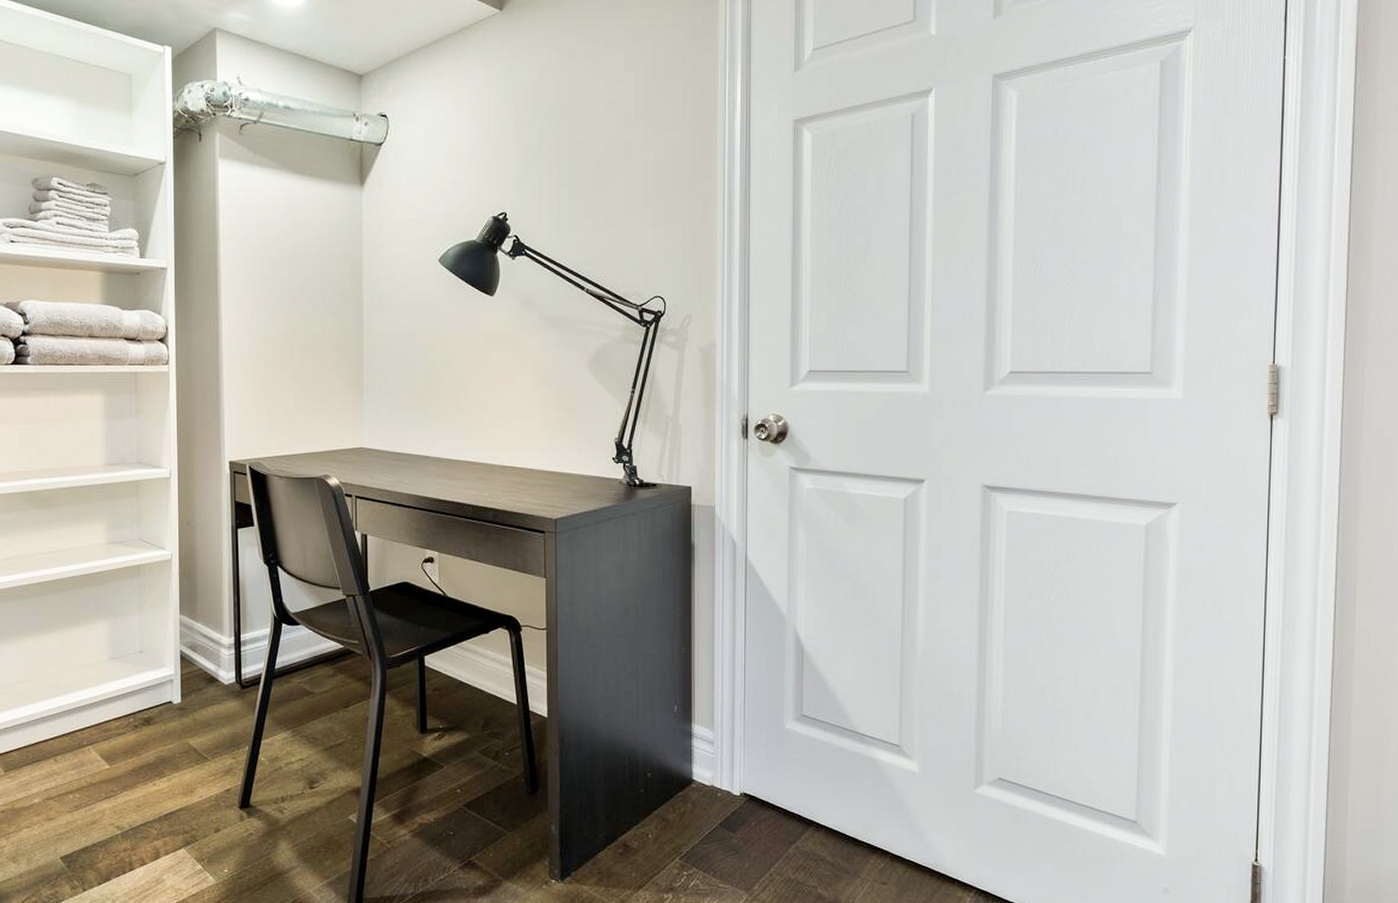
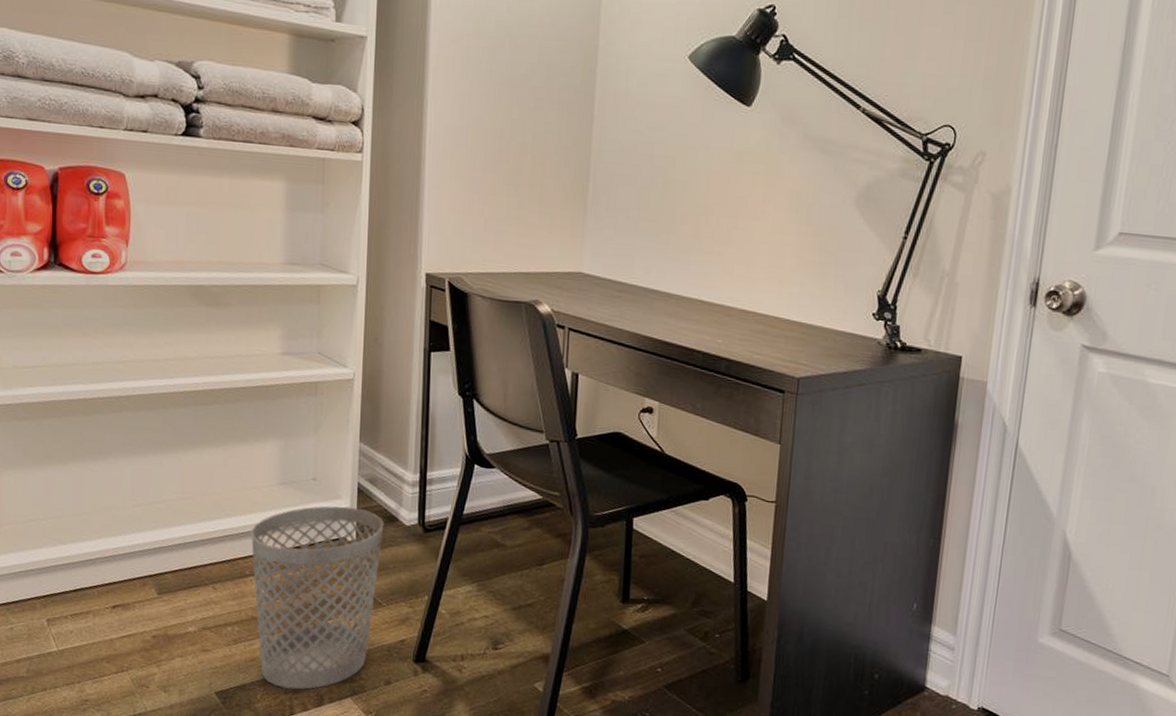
wastebasket: none [86,673,206,847] -> present [250,506,384,690]

